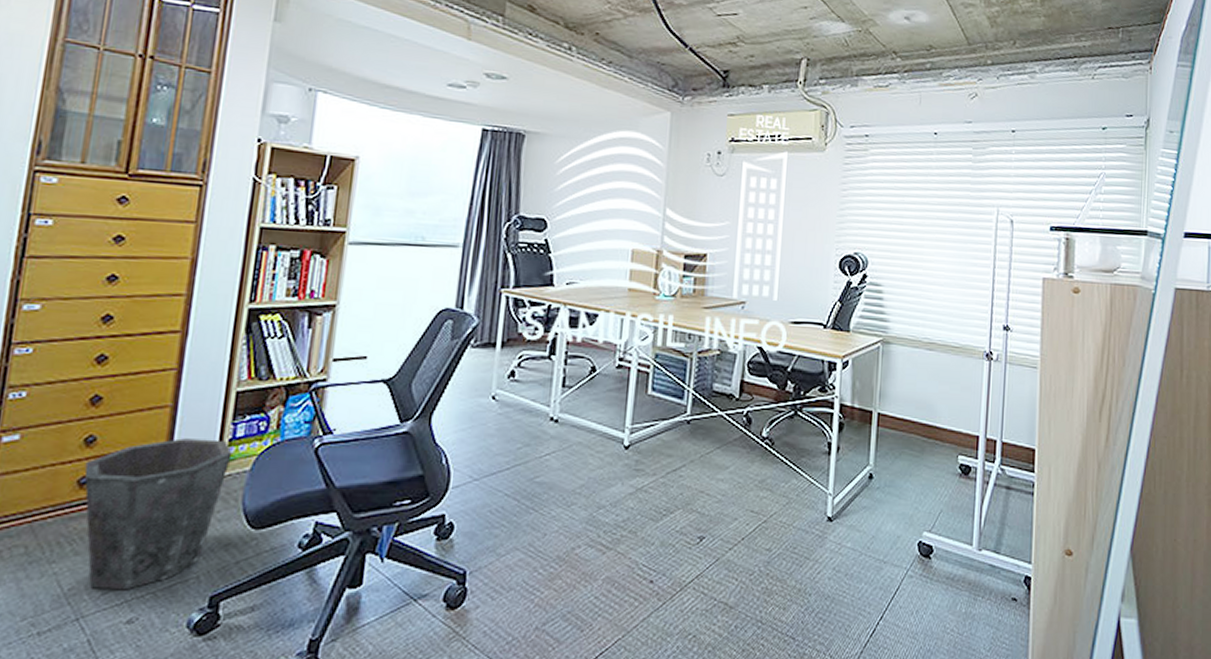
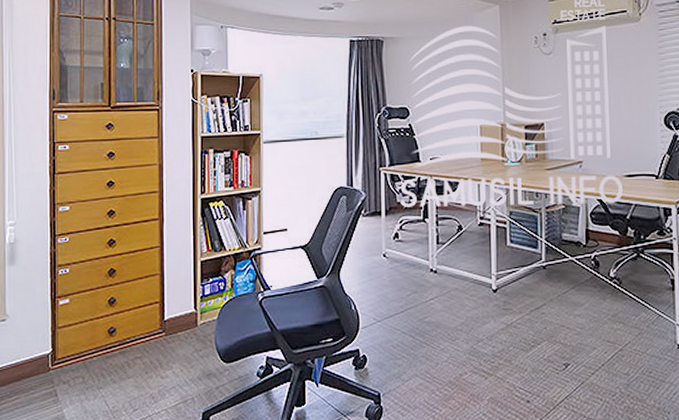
waste bin: present [84,438,233,591] -> none [111,297,204,408]

